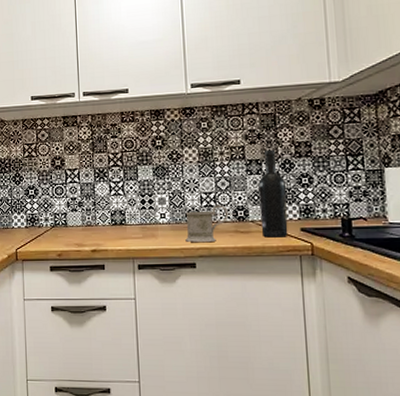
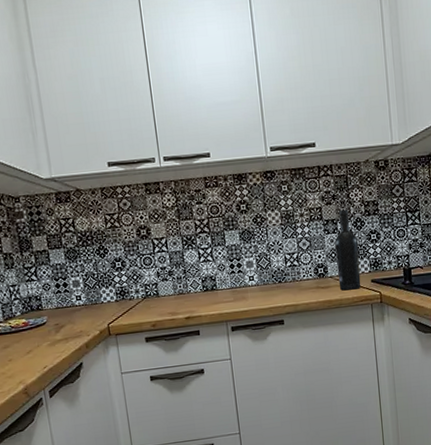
mug: present [185,205,229,243] -> none [272,264,310,301]

